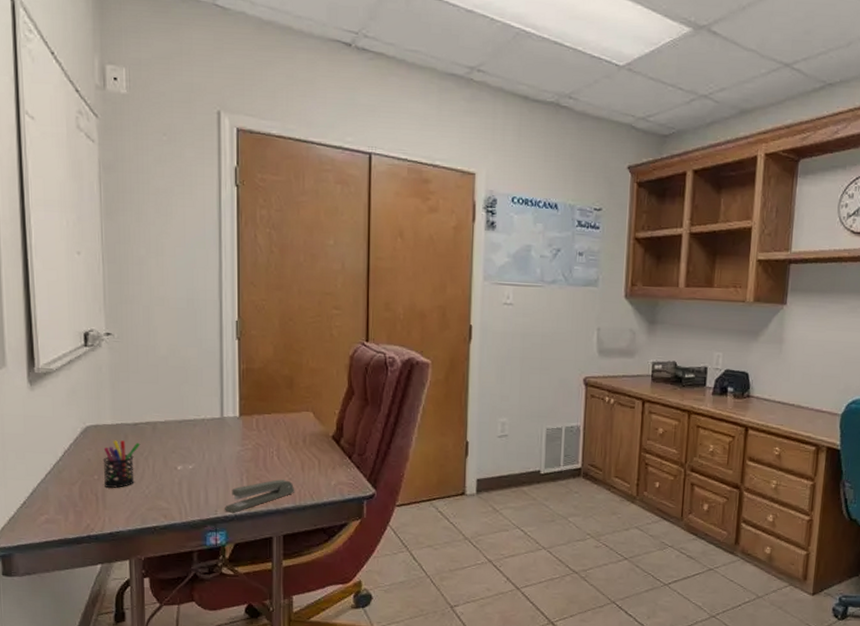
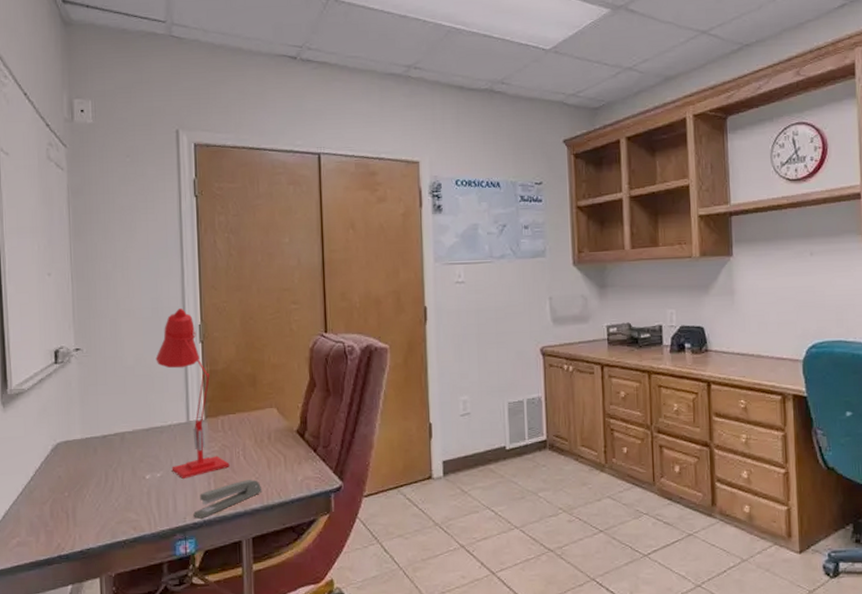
pen holder: present [103,440,141,488] -> none [73,454,110,504]
desk lamp: none [190,302,263,474] -> present [156,308,230,480]

